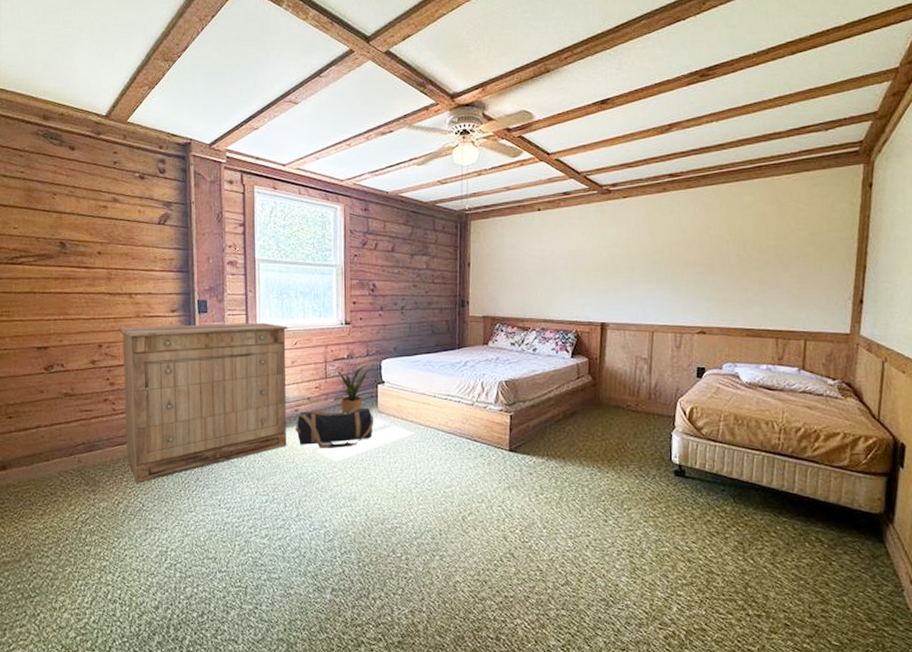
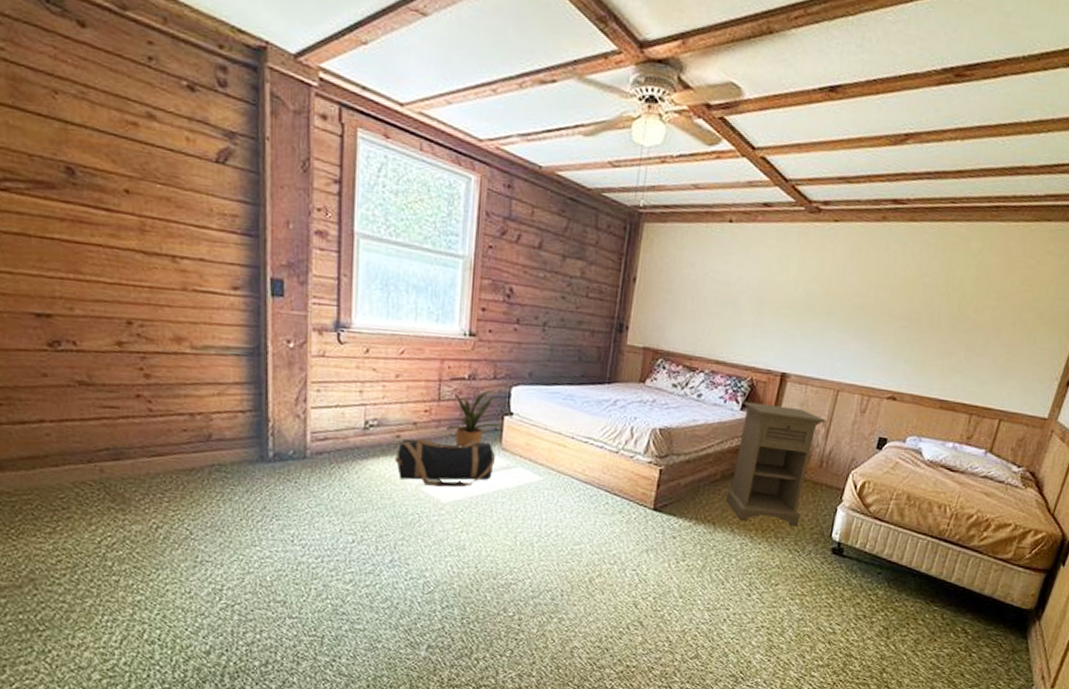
chest of drawers: present [119,322,288,483] -> none [157,301,394,506]
nightstand: none [571,350,647,454] -> present [726,401,826,526]

